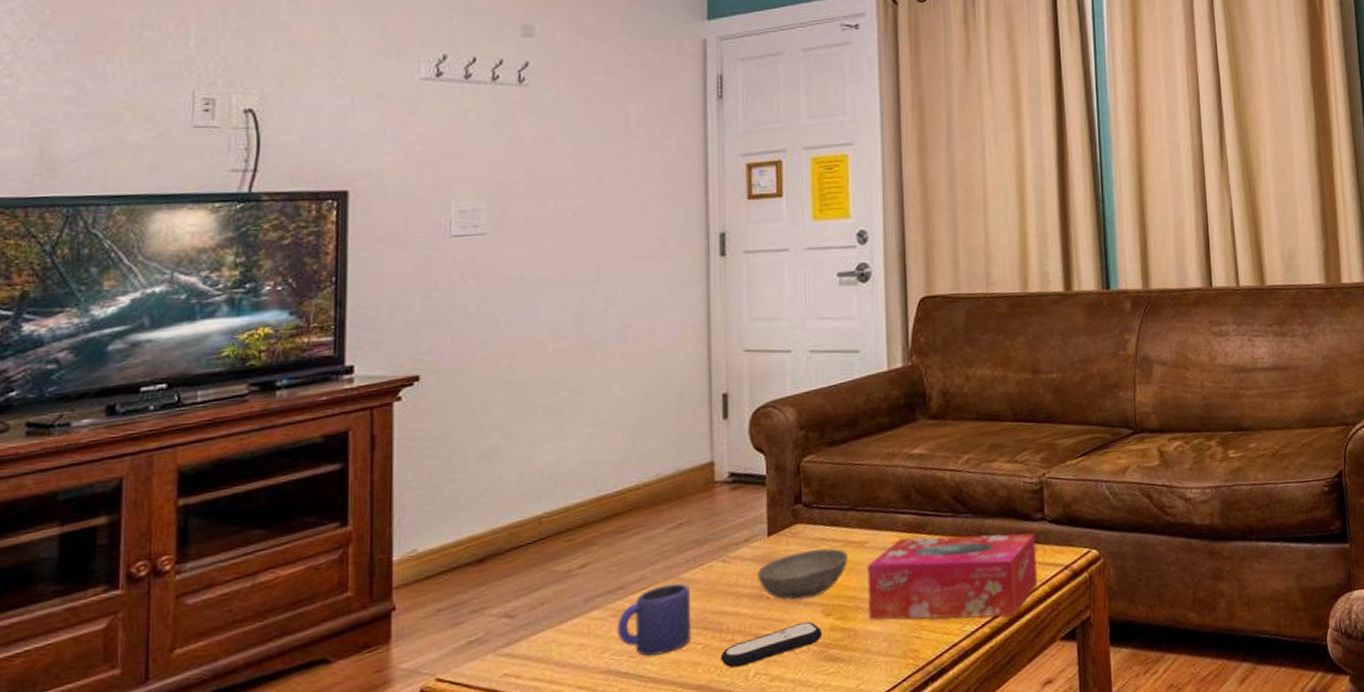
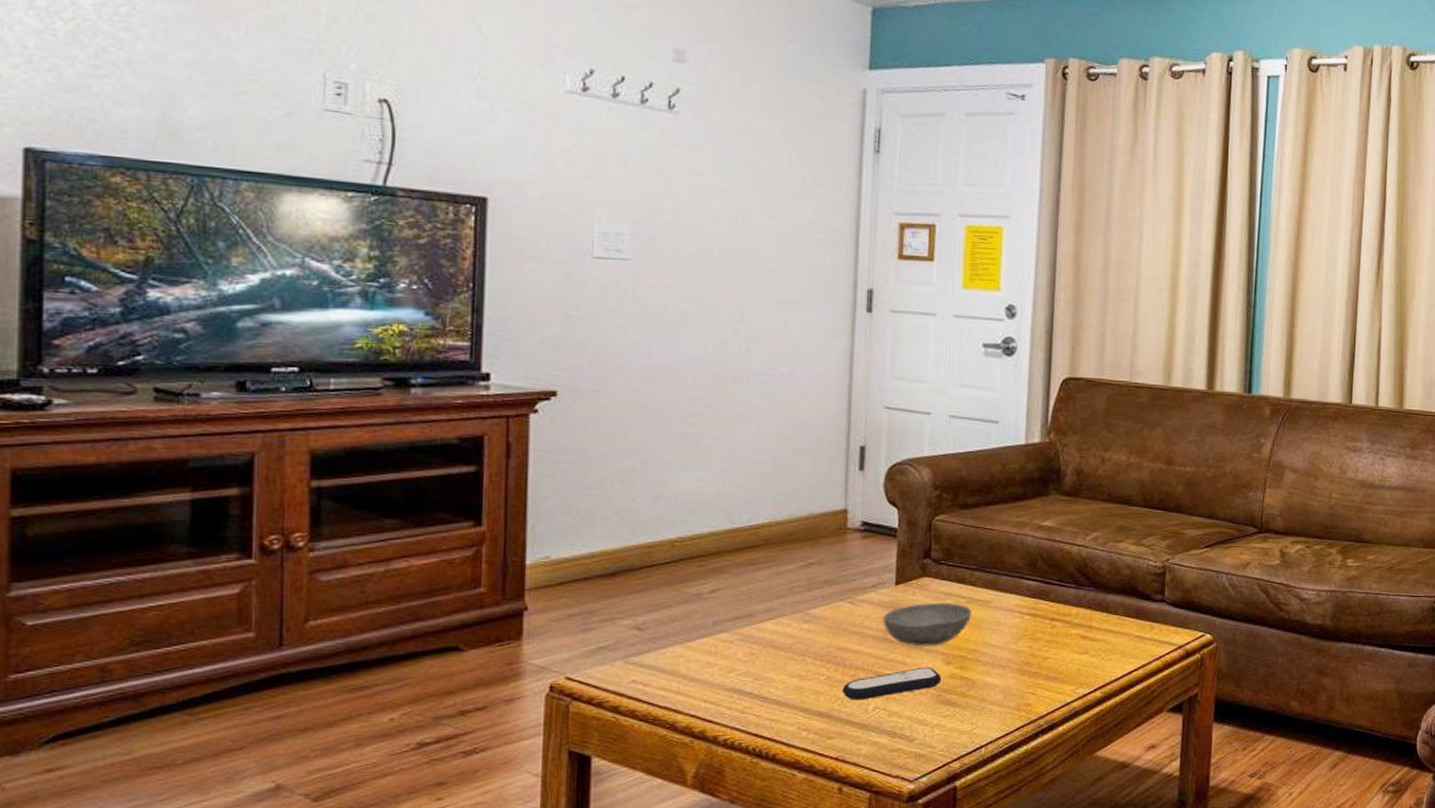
mug: present [617,583,692,656] -> none [743,618,817,680]
tissue box: present [867,533,1038,620] -> none [987,603,1154,685]

